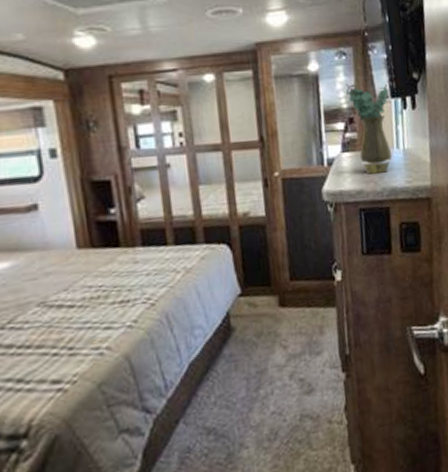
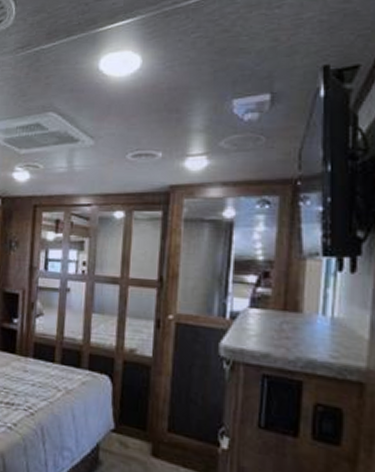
vase: present [345,83,392,174] -> none [265,234,321,340]

